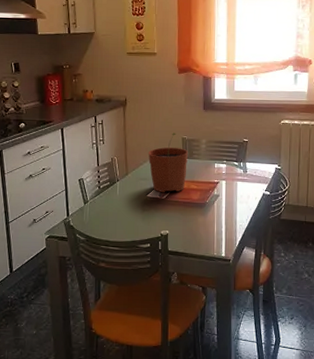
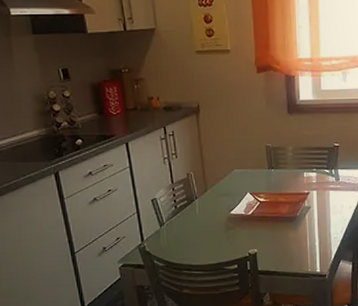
plant pot: present [148,133,189,193] -> none [228,141,274,209]

